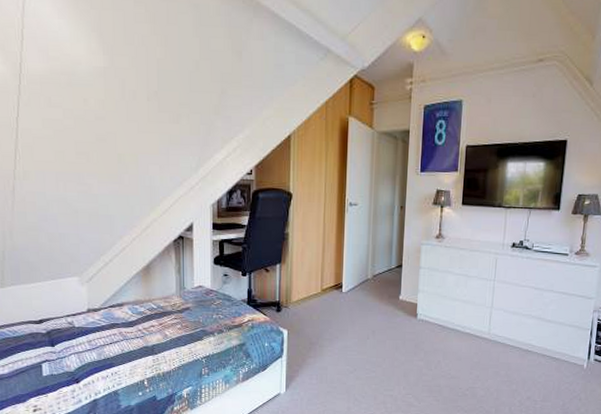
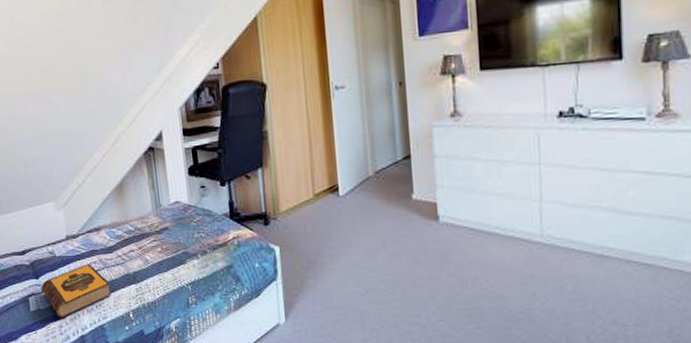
hardback book: none [57,336,128,383] -> present [41,264,112,318]

